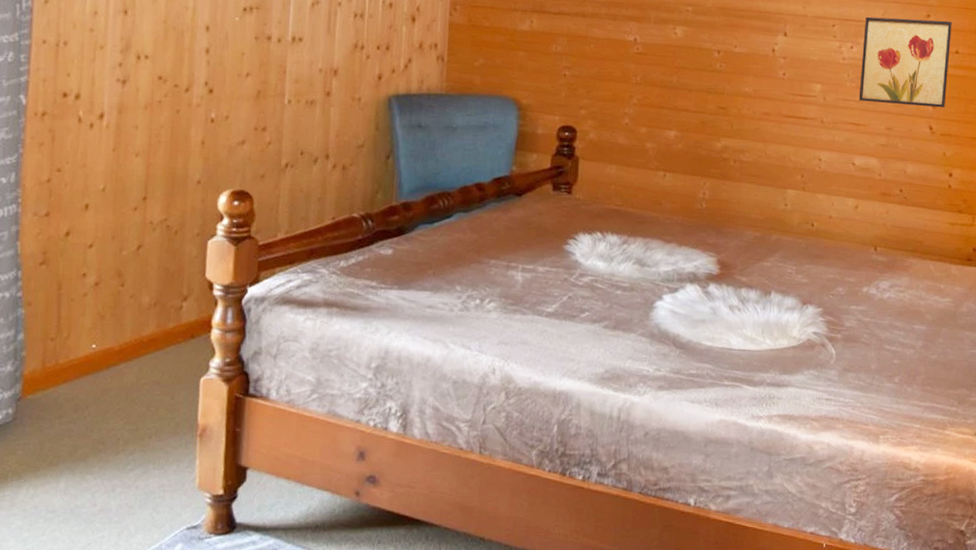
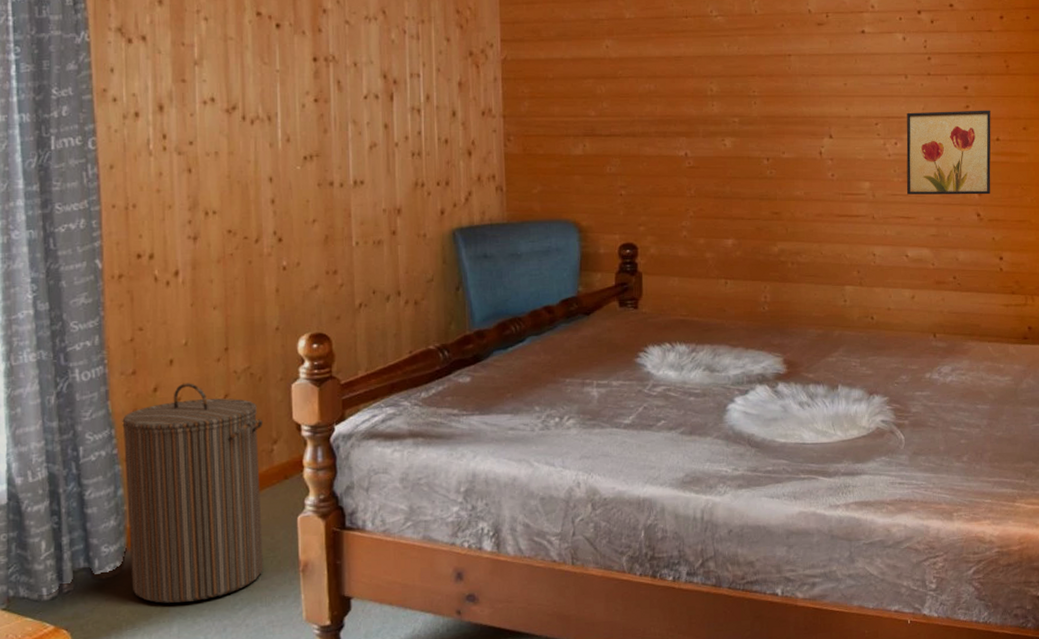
laundry hamper: none [22,230,174,457] -> present [122,383,263,603]

